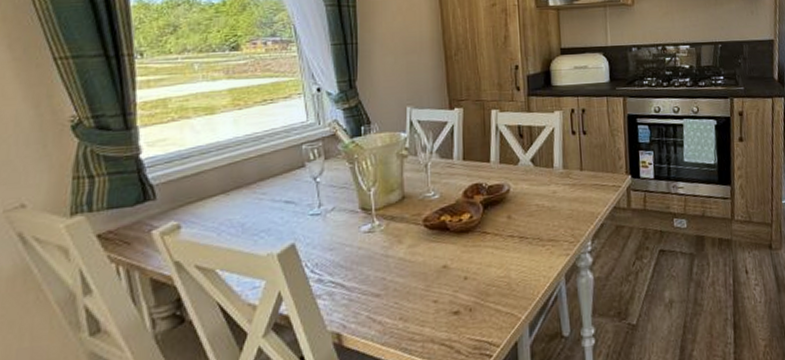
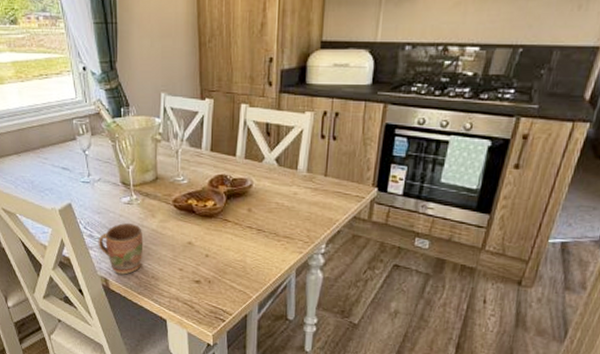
mug: none [329,255,388,324] -> present [98,223,144,275]

